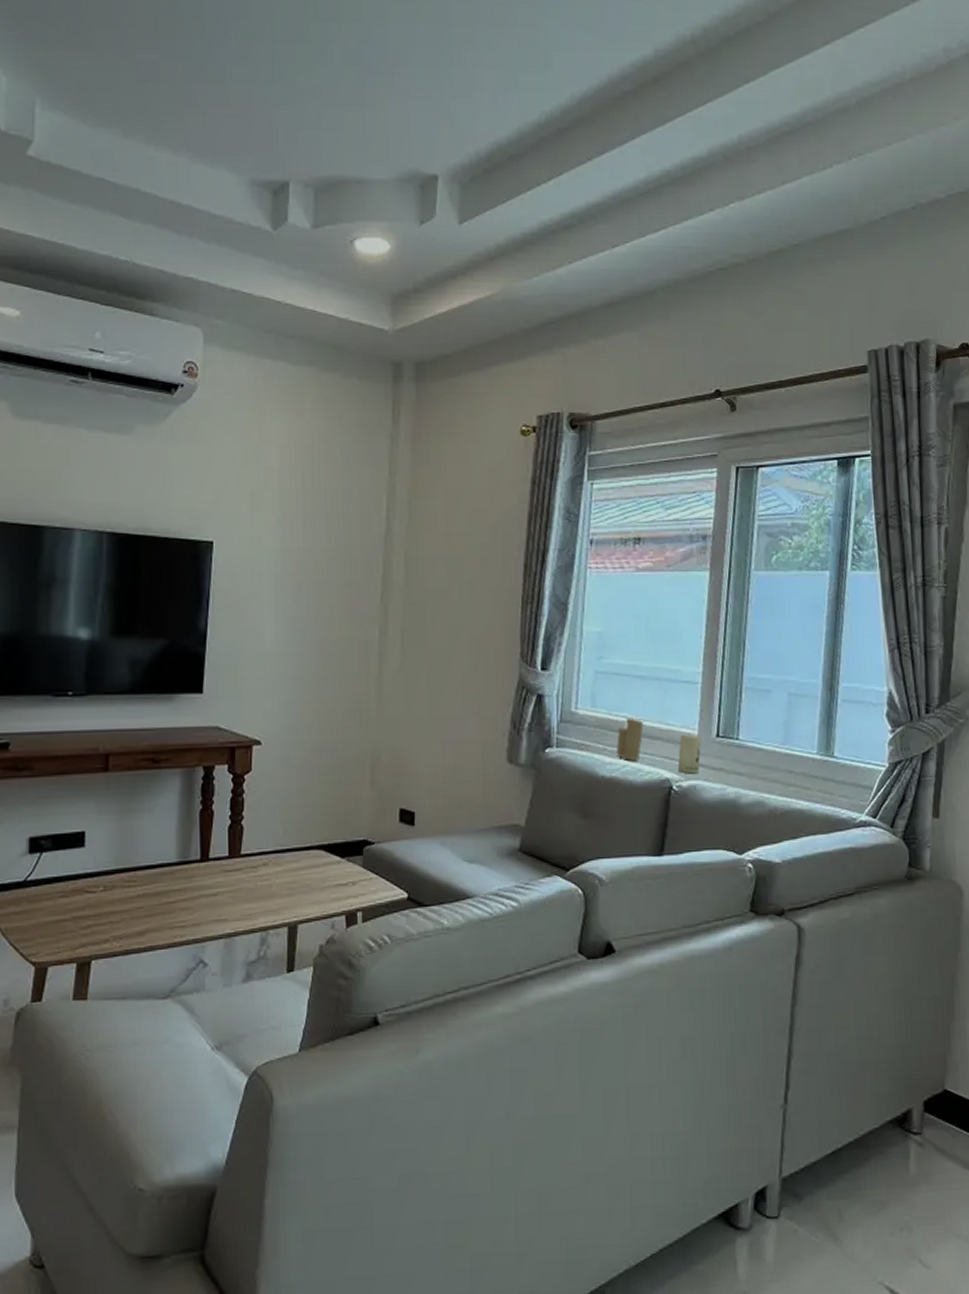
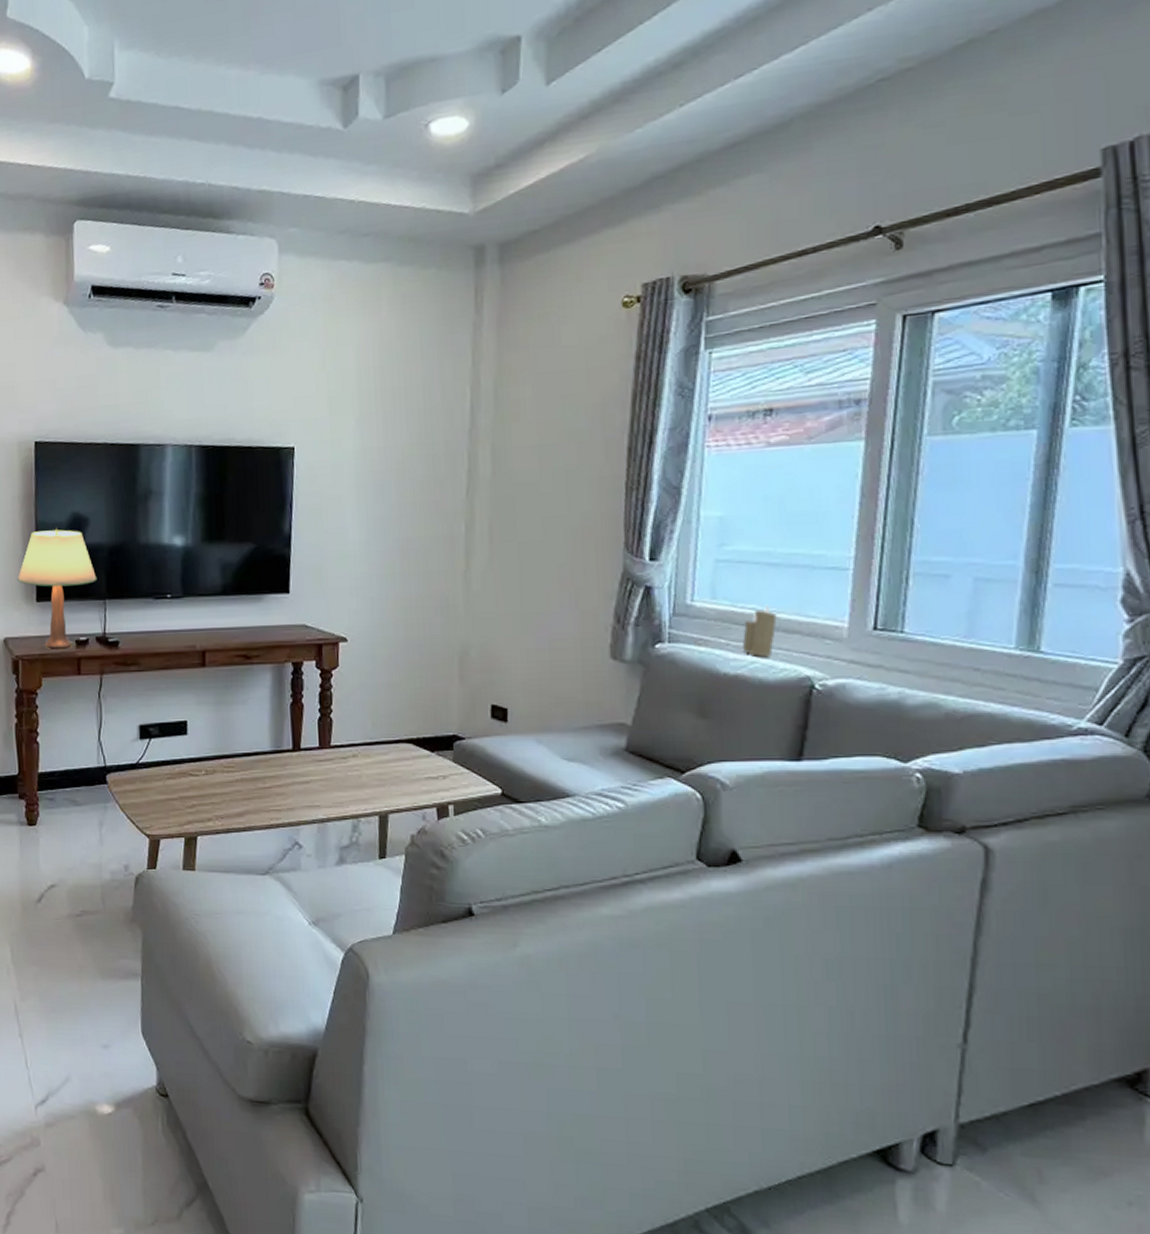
candle: present [677,734,702,774] -> none [821,627,854,672]

